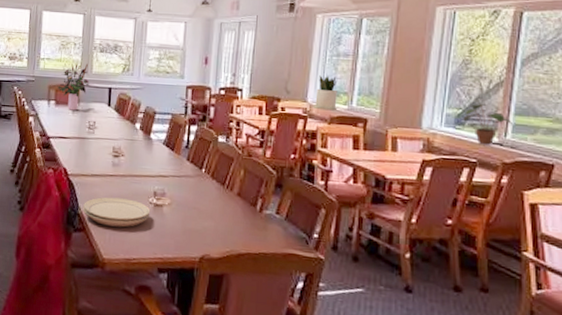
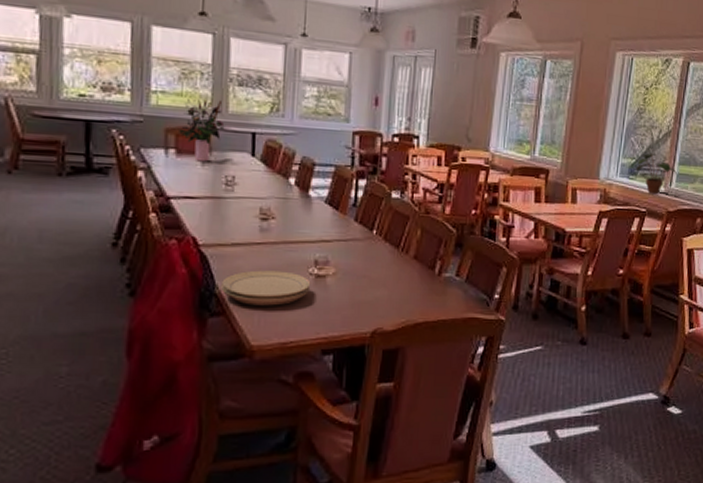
planter: present [312,76,338,111] -> none [495,122,521,162]

